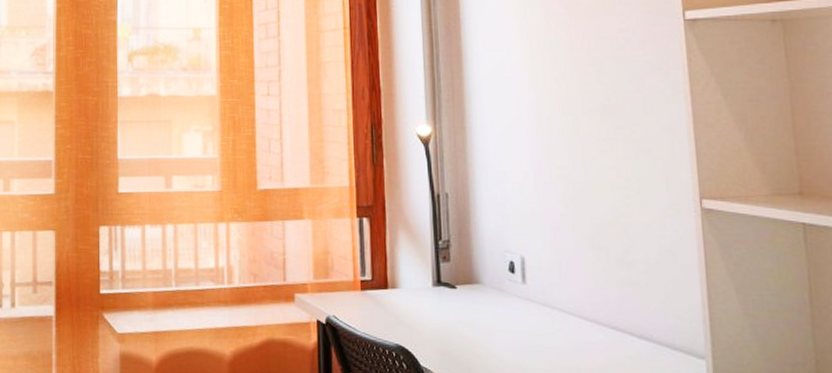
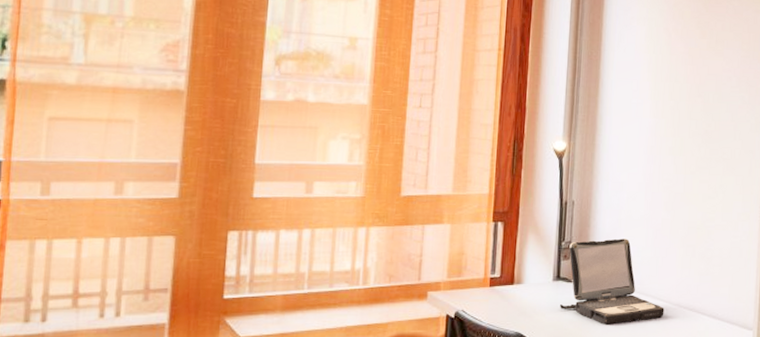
laptop: none [445,237,578,342] -> present [560,238,664,325]

